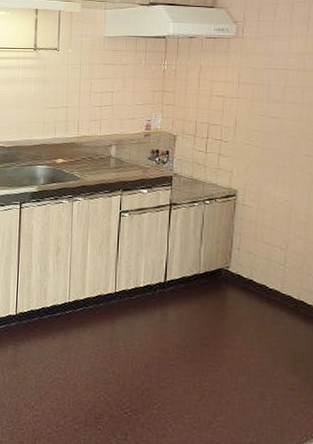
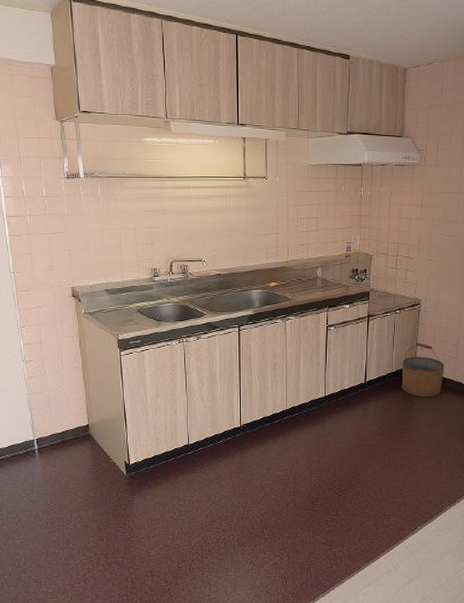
bucket: none [211,241,269,311] -> present [401,343,445,397]

